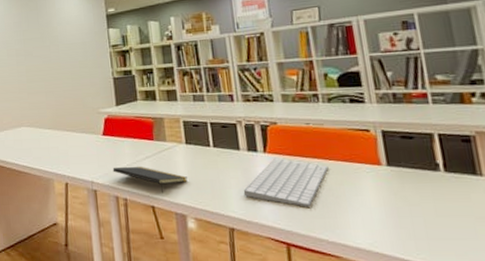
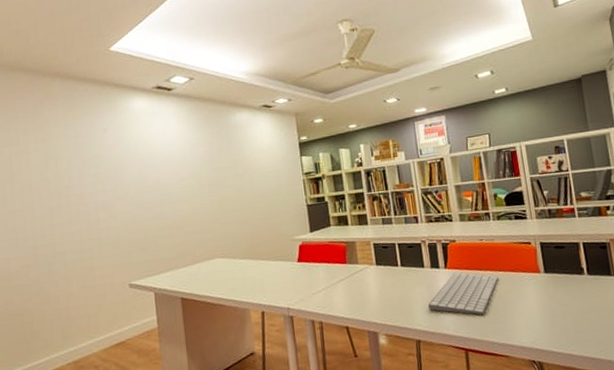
notepad: present [112,166,188,194] -> none [308,289,378,314]

